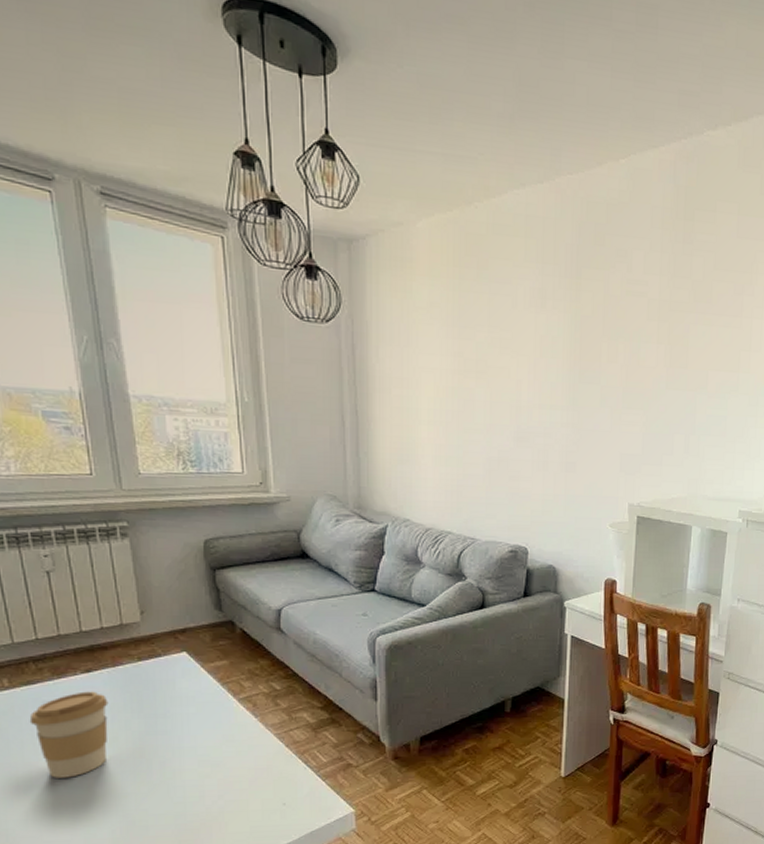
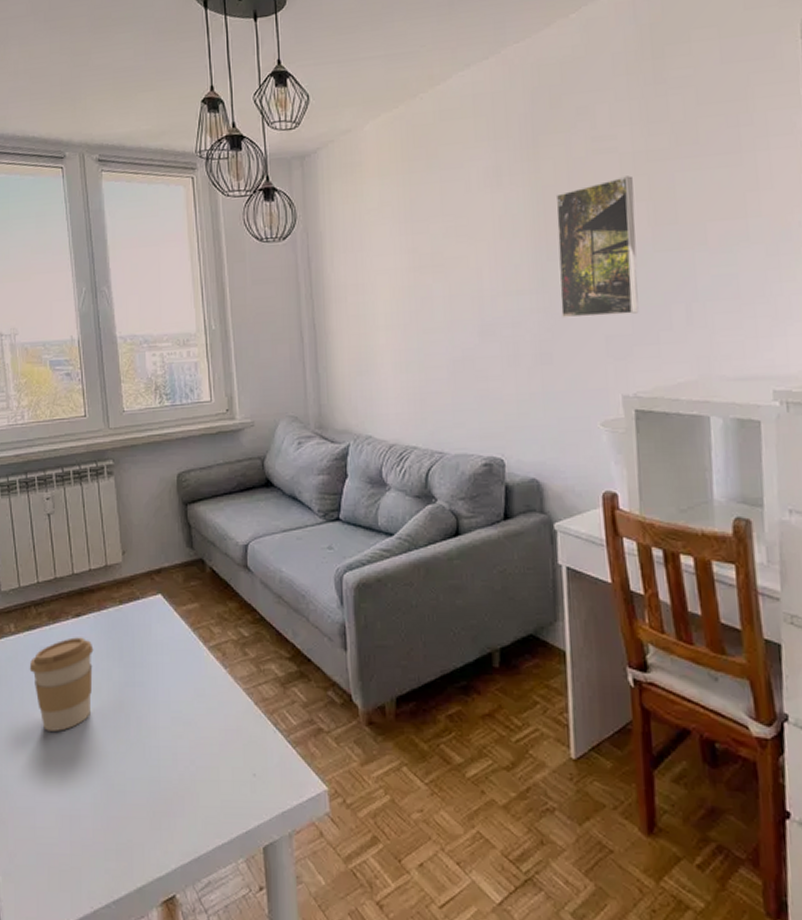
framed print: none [587,319,656,438] -> present [555,176,639,319]

